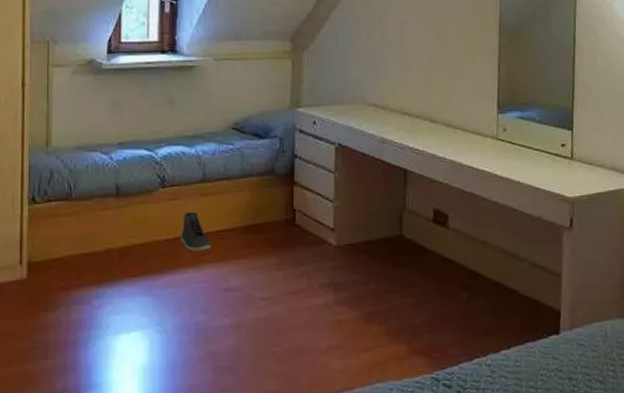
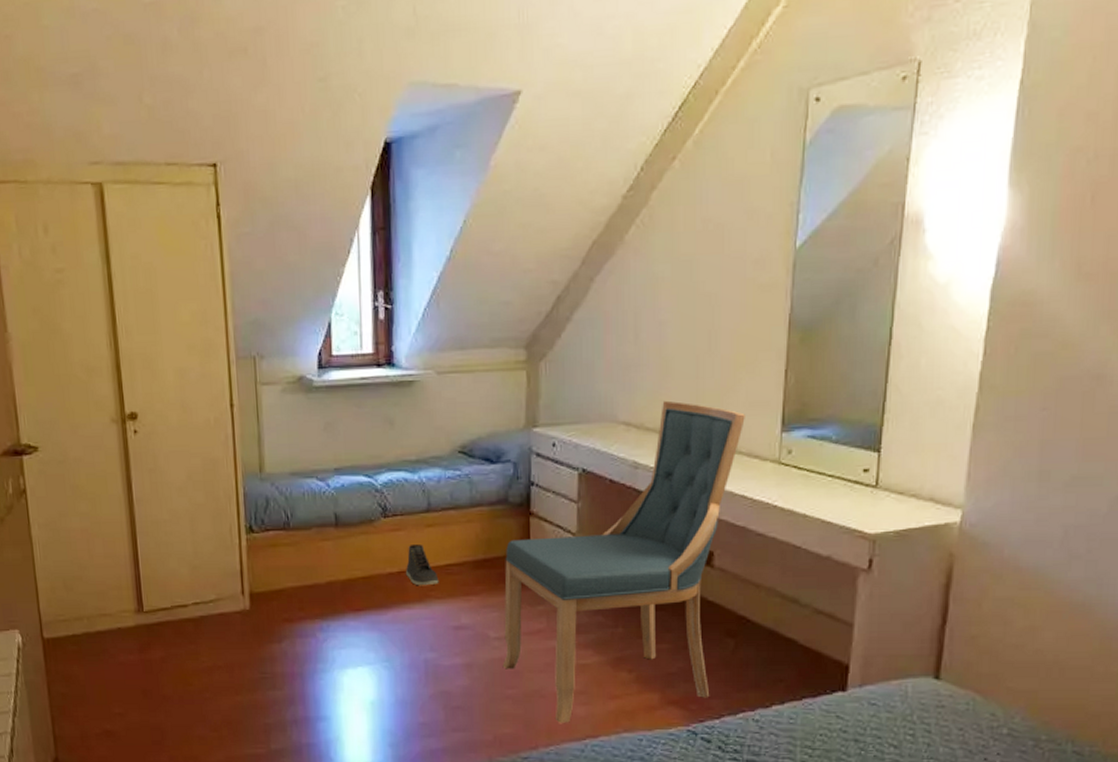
chair: none [268,86,469,377] -> present [502,400,745,723]

